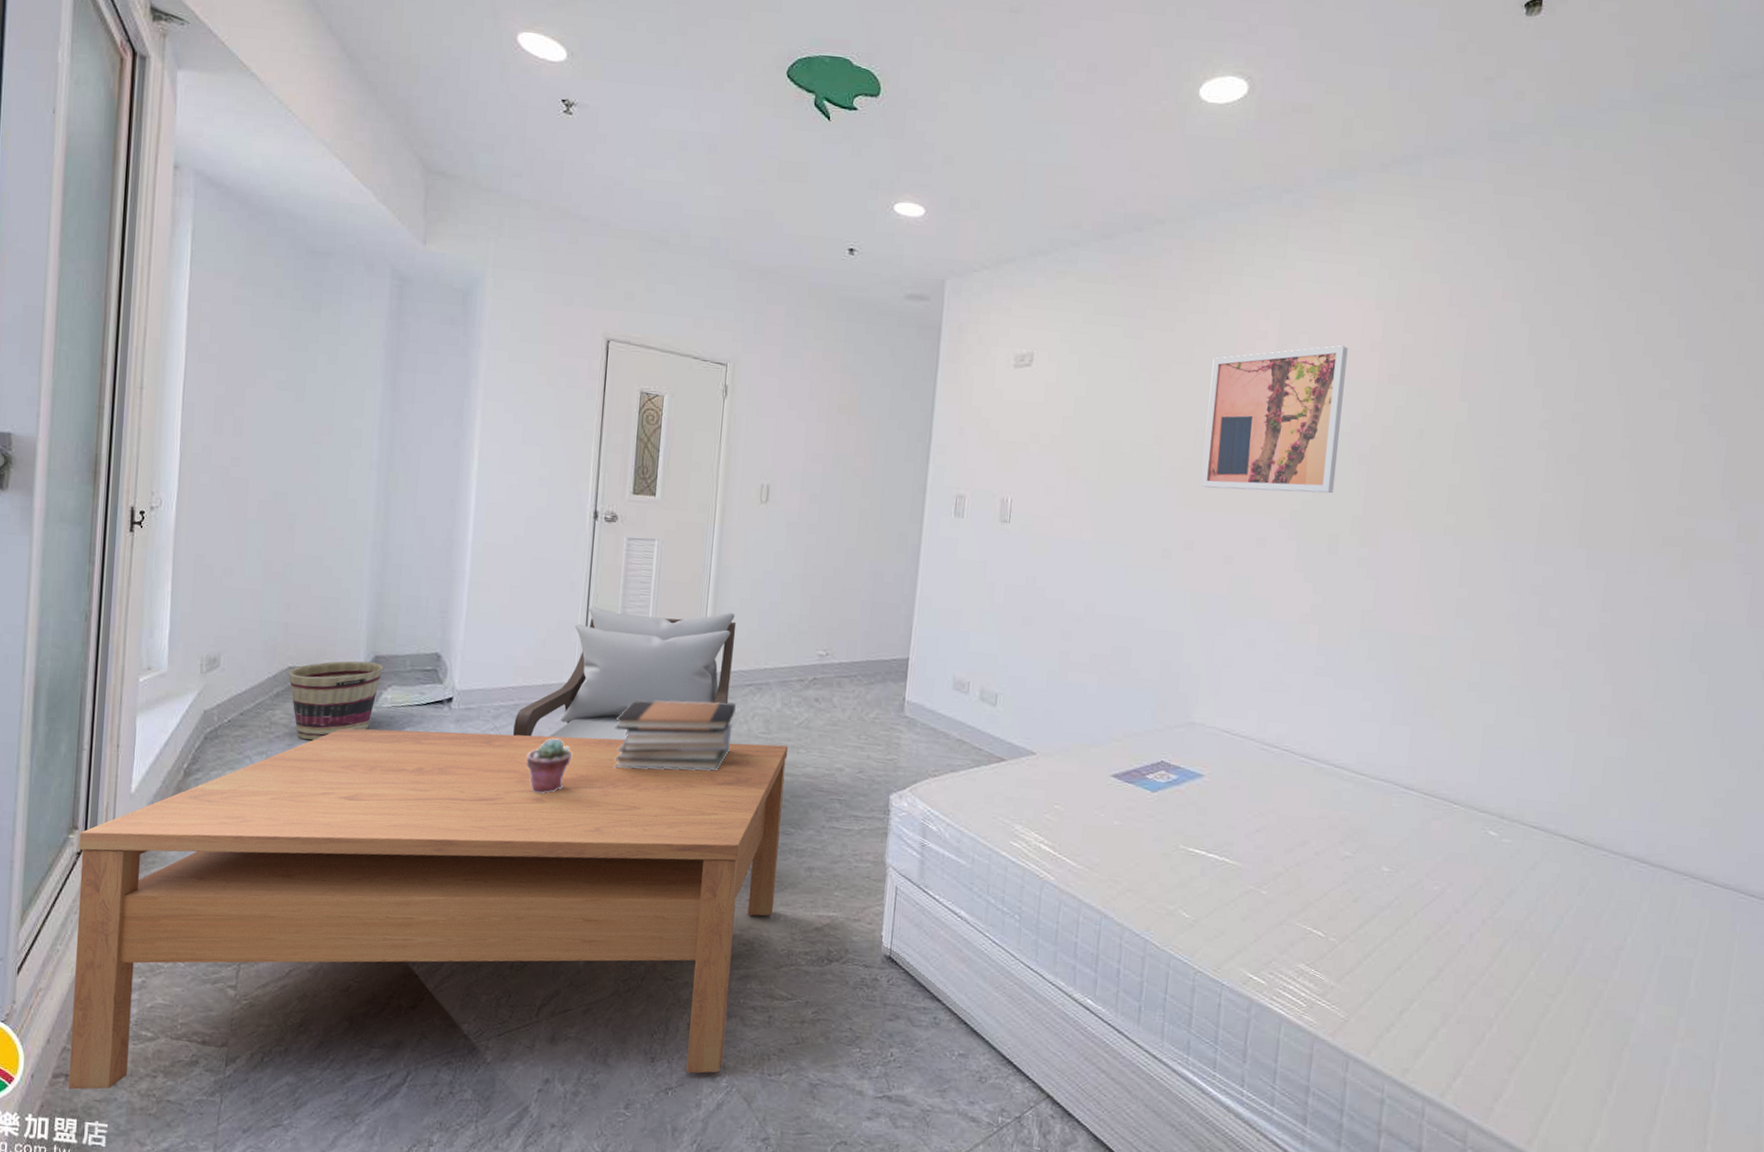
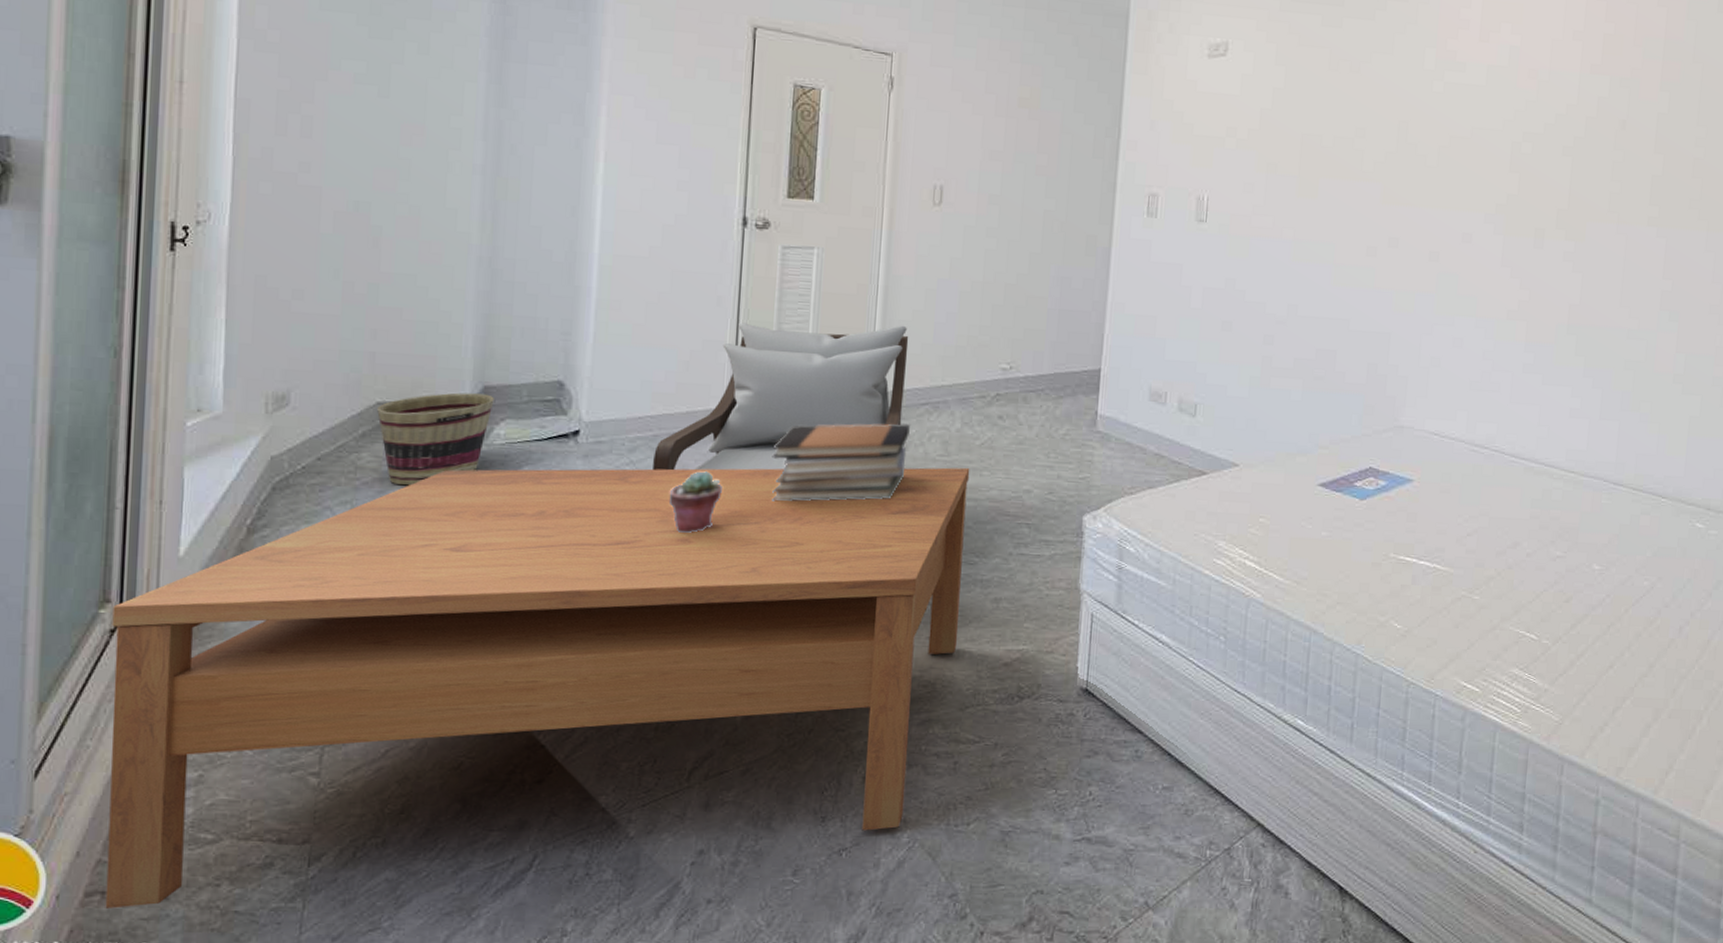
wall art: present [1201,345,1348,494] -> none [1405,35,1551,187]

